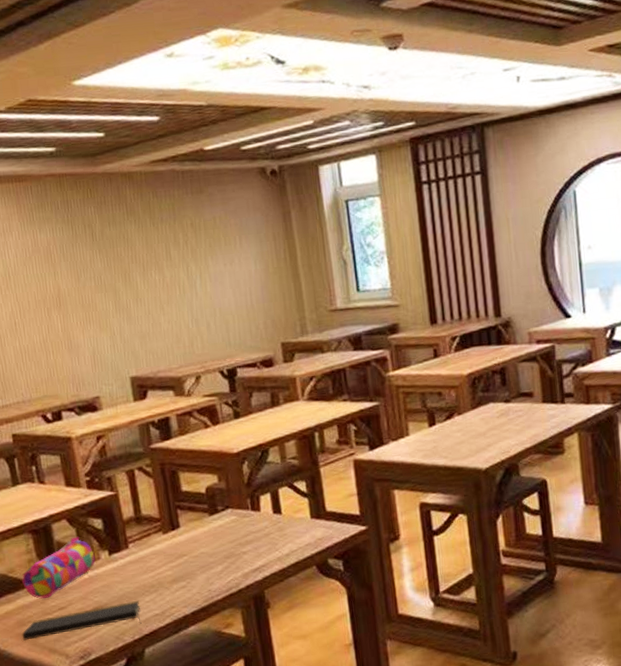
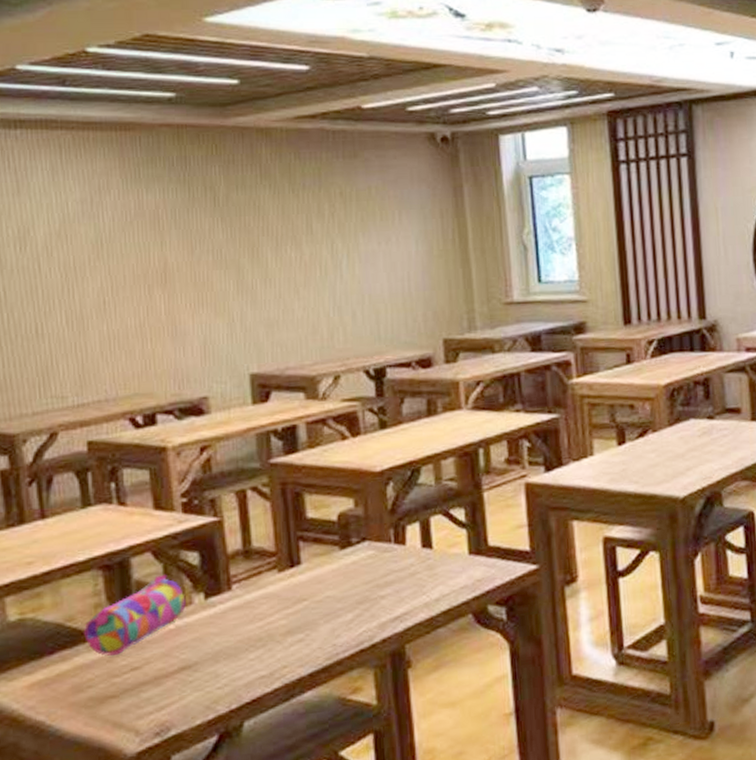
notepad: present [21,600,141,641] -> none [77,658,242,712]

